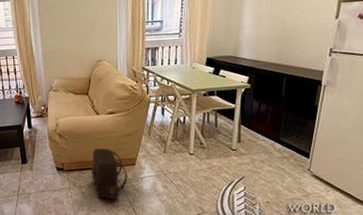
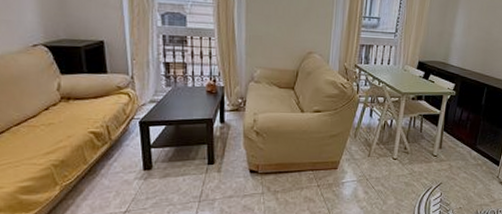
backpack: present [90,149,128,199] -> none [288,150,329,205]

